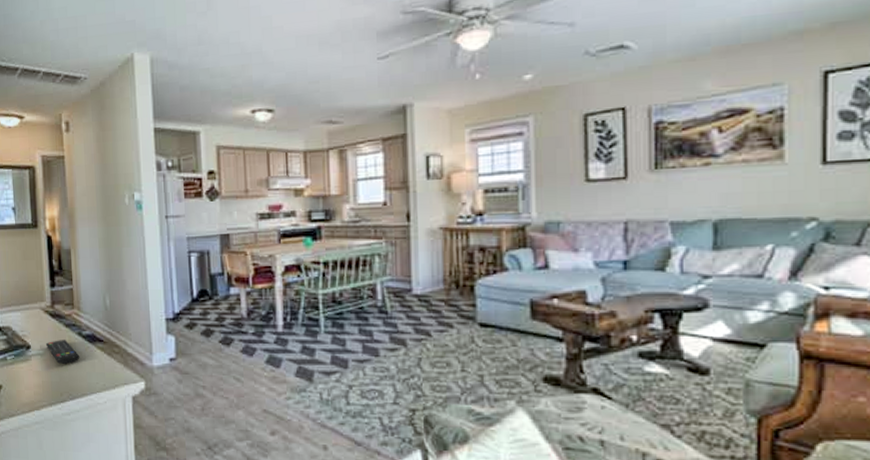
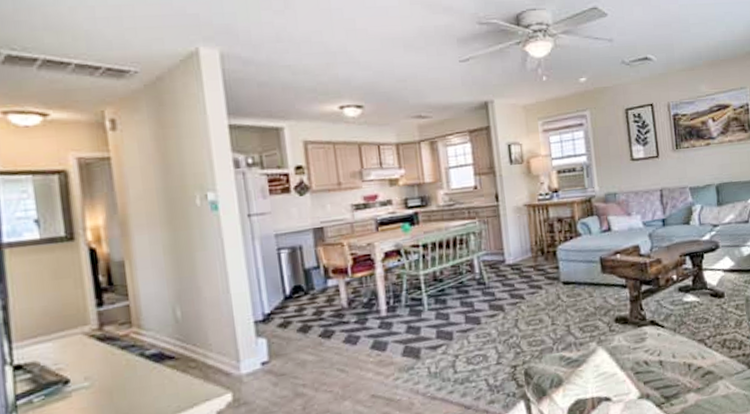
remote control: present [45,340,80,364] -> none [92,364,143,394]

